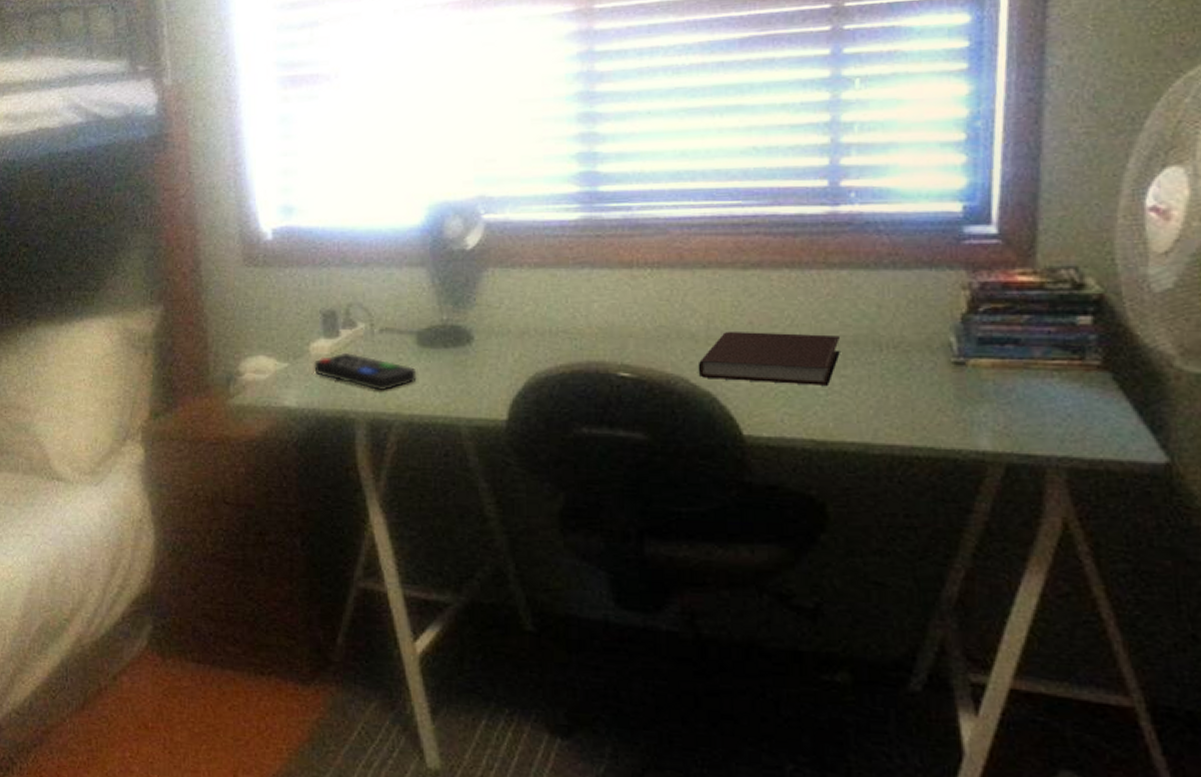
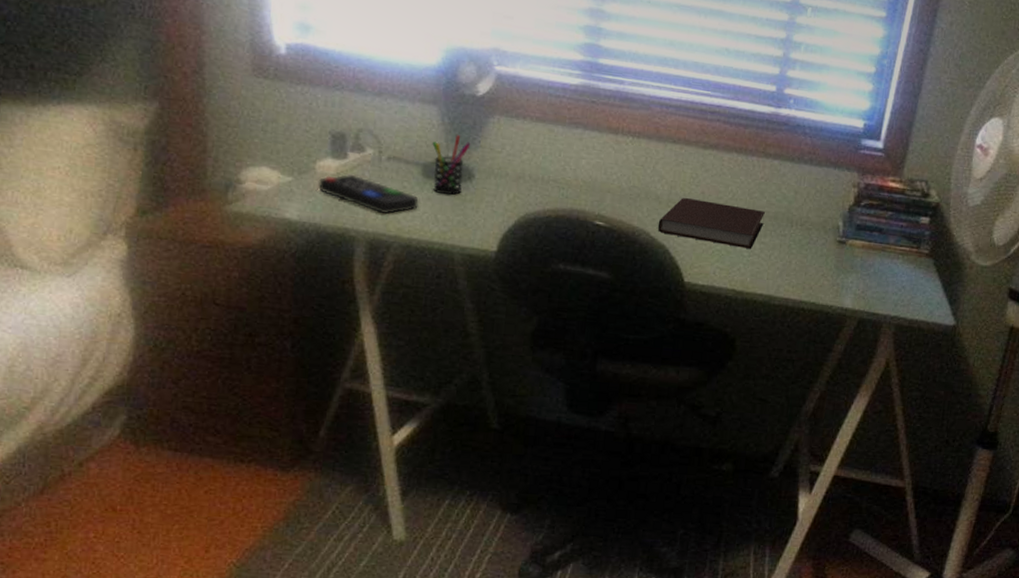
pen holder: none [424,295,466,363] -> present [432,135,471,195]

